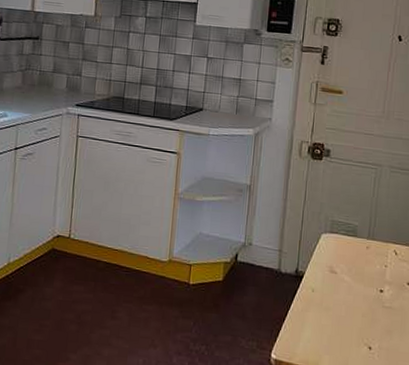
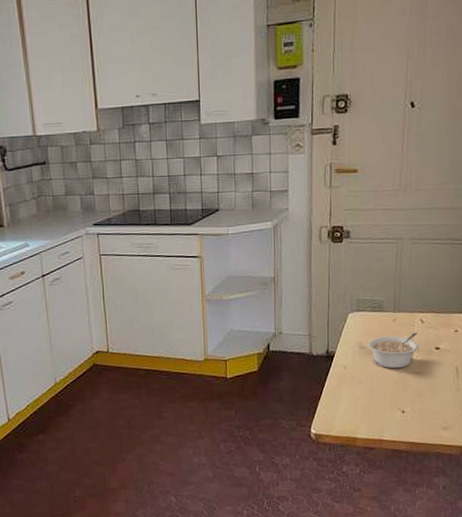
legume: none [339,263,391,300] -> present [368,332,419,369]

